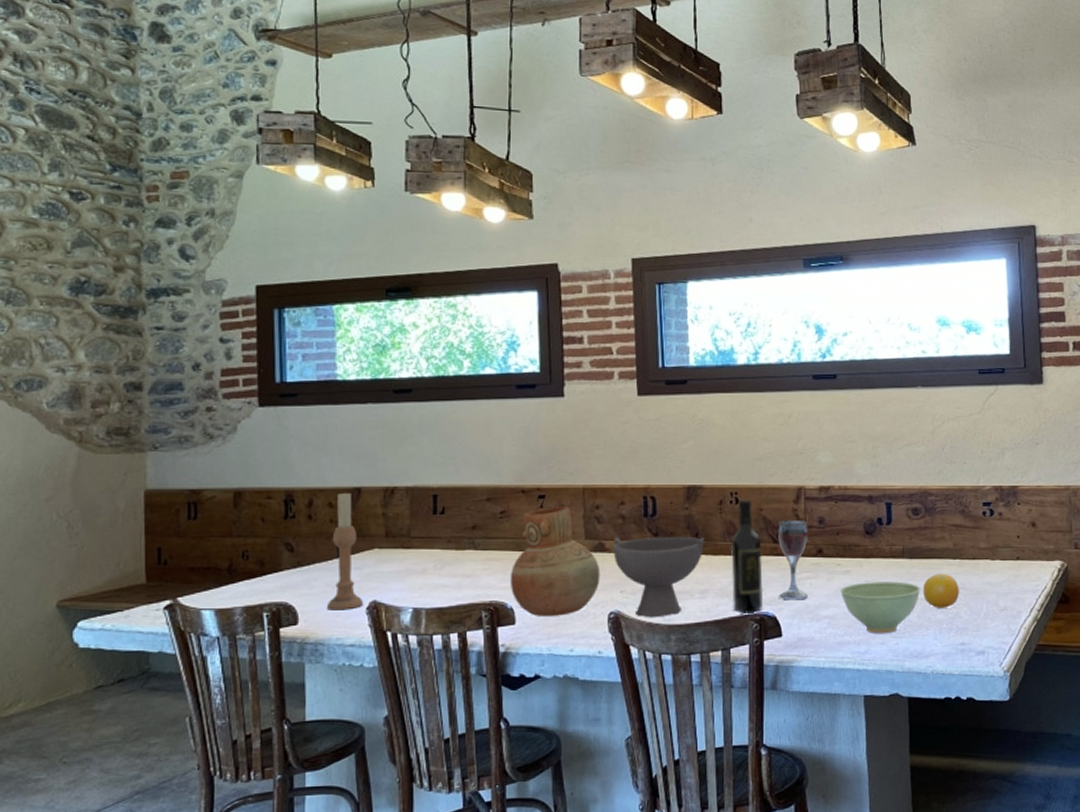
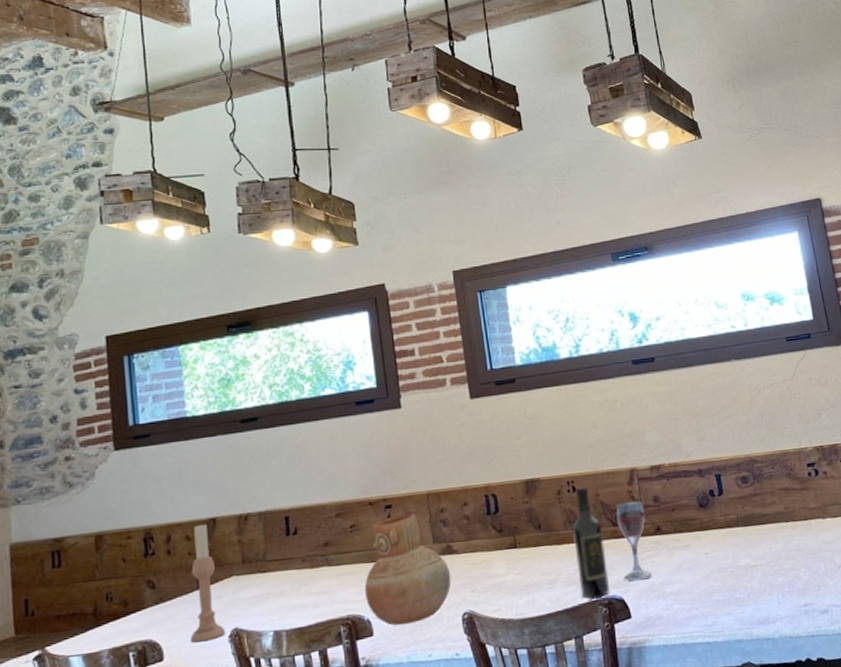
bowl: present [612,536,705,618] -> none [460,528,547,614]
bowl: present [840,581,921,633] -> none [682,550,759,605]
fruit: present [922,573,960,608] -> none [760,537,797,573]

